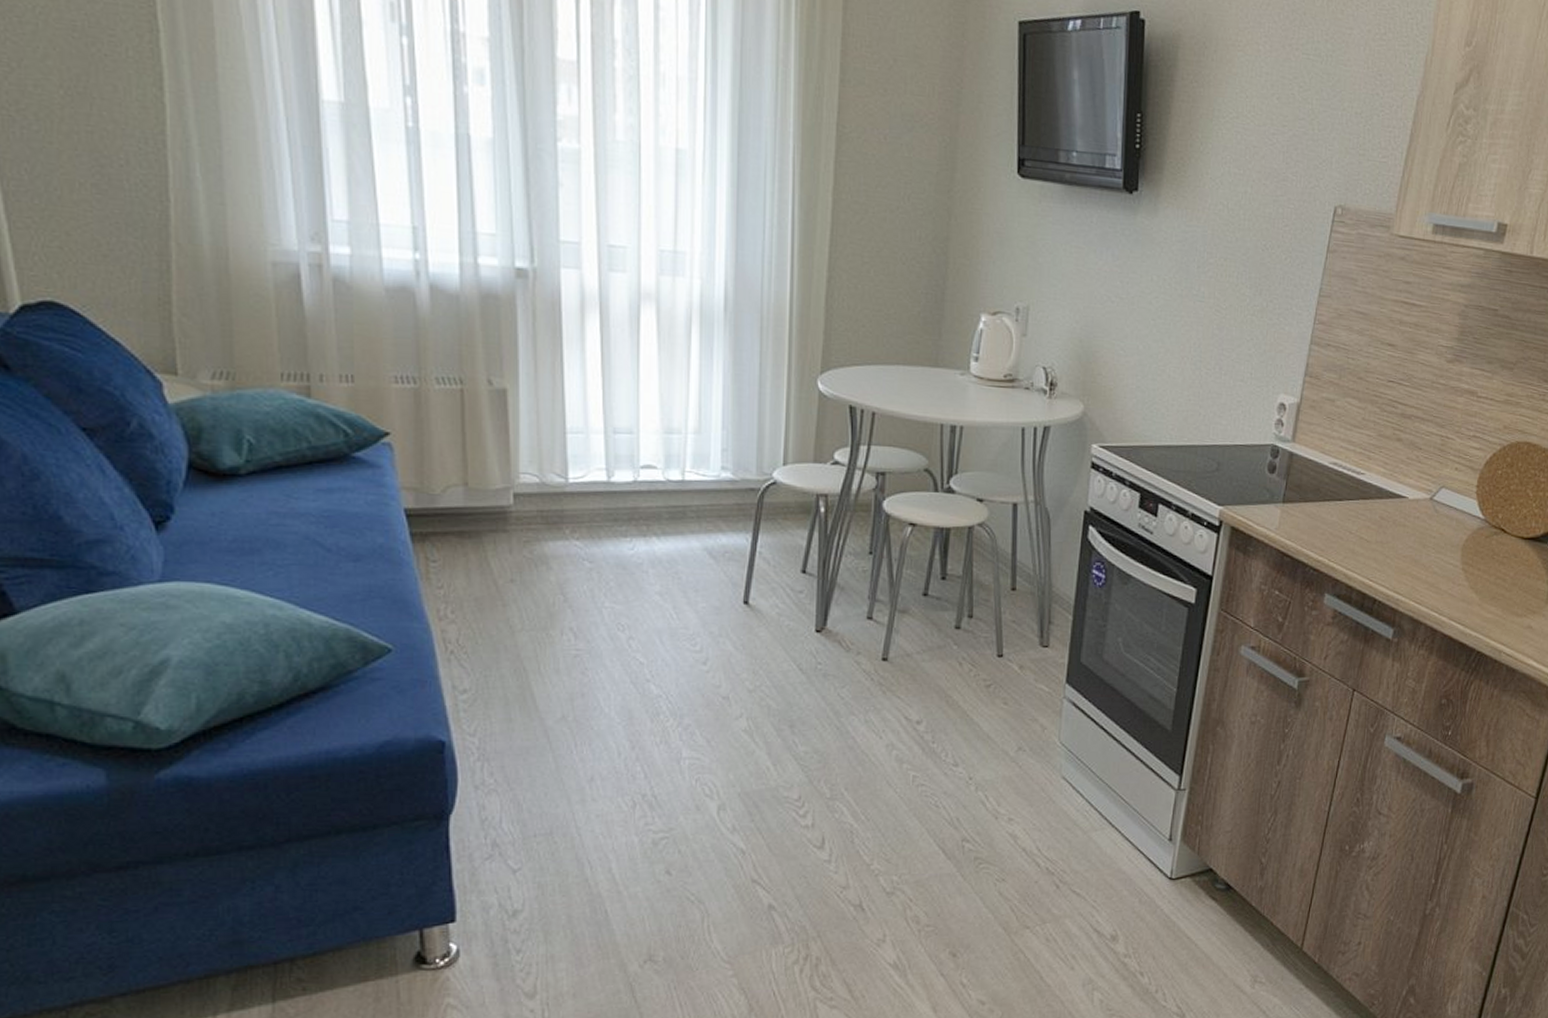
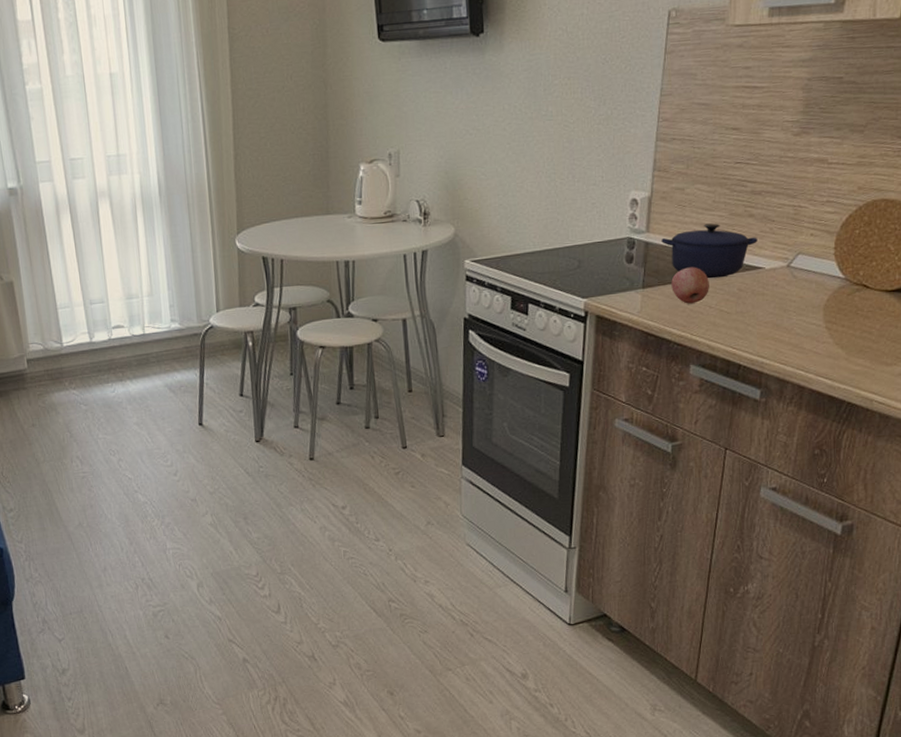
cooking pot: none [1306,441,1403,503] -> present [661,223,758,279]
fruit: none [1312,486,1352,527] -> present [671,267,709,304]

